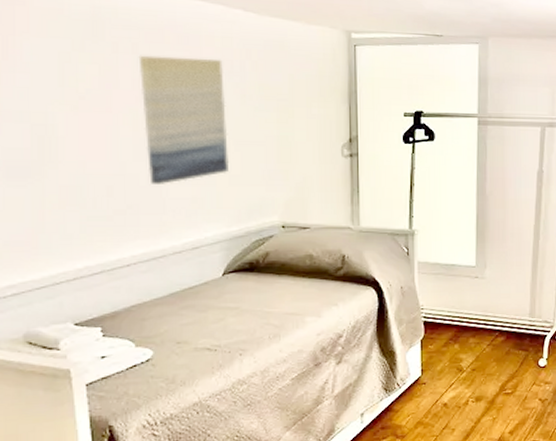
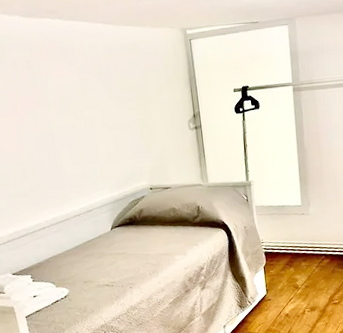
wall art: present [138,55,229,184] -> none [31,64,106,166]

